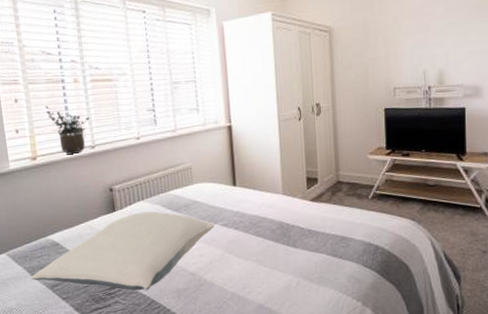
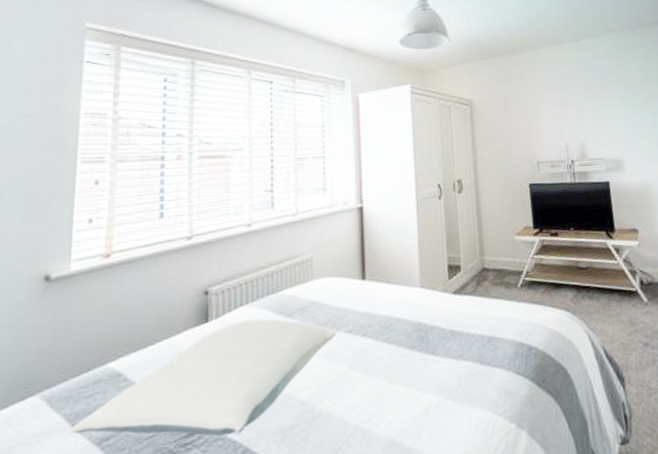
potted plant: present [45,105,90,155] -> none [134,188,191,250]

